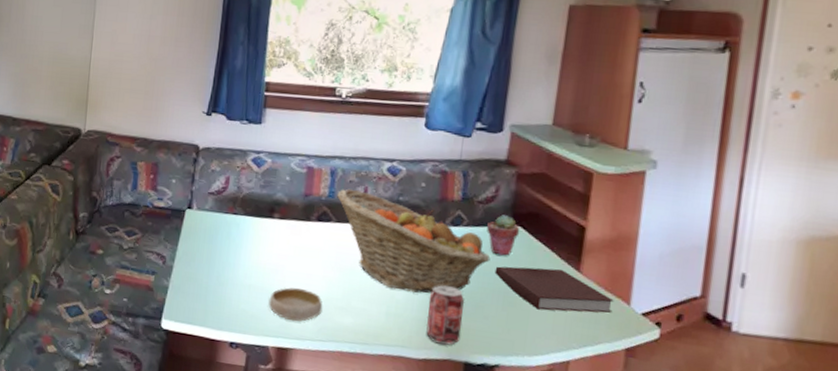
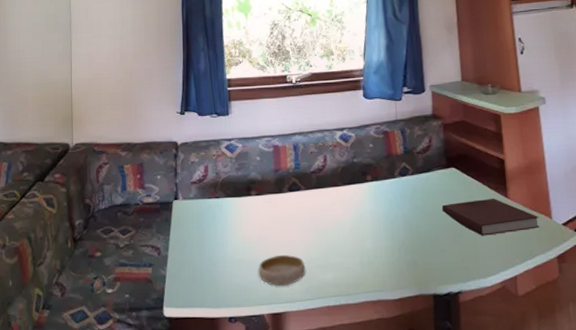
fruit basket: present [337,188,491,293] -> none [302,159,436,241]
beverage can: present [426,285,465,346] -> none [393,229,426,282]
potted succulent: present [486,215,520,256] -> none [427,160,455,195]

